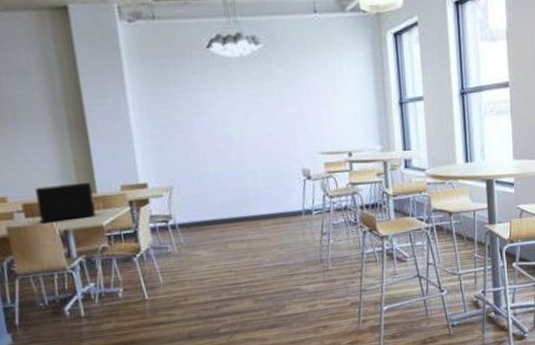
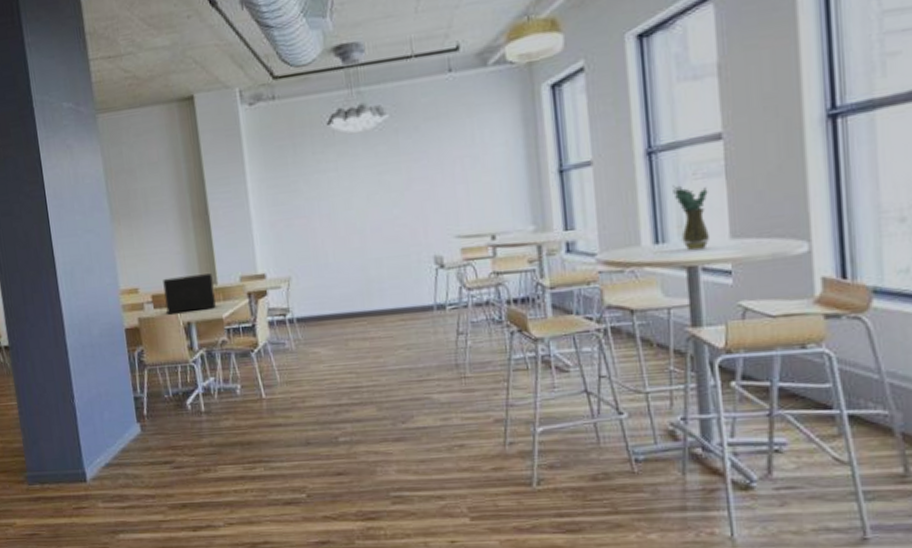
vase: none [477,119,500,168] -> present [673,185,709,251]

